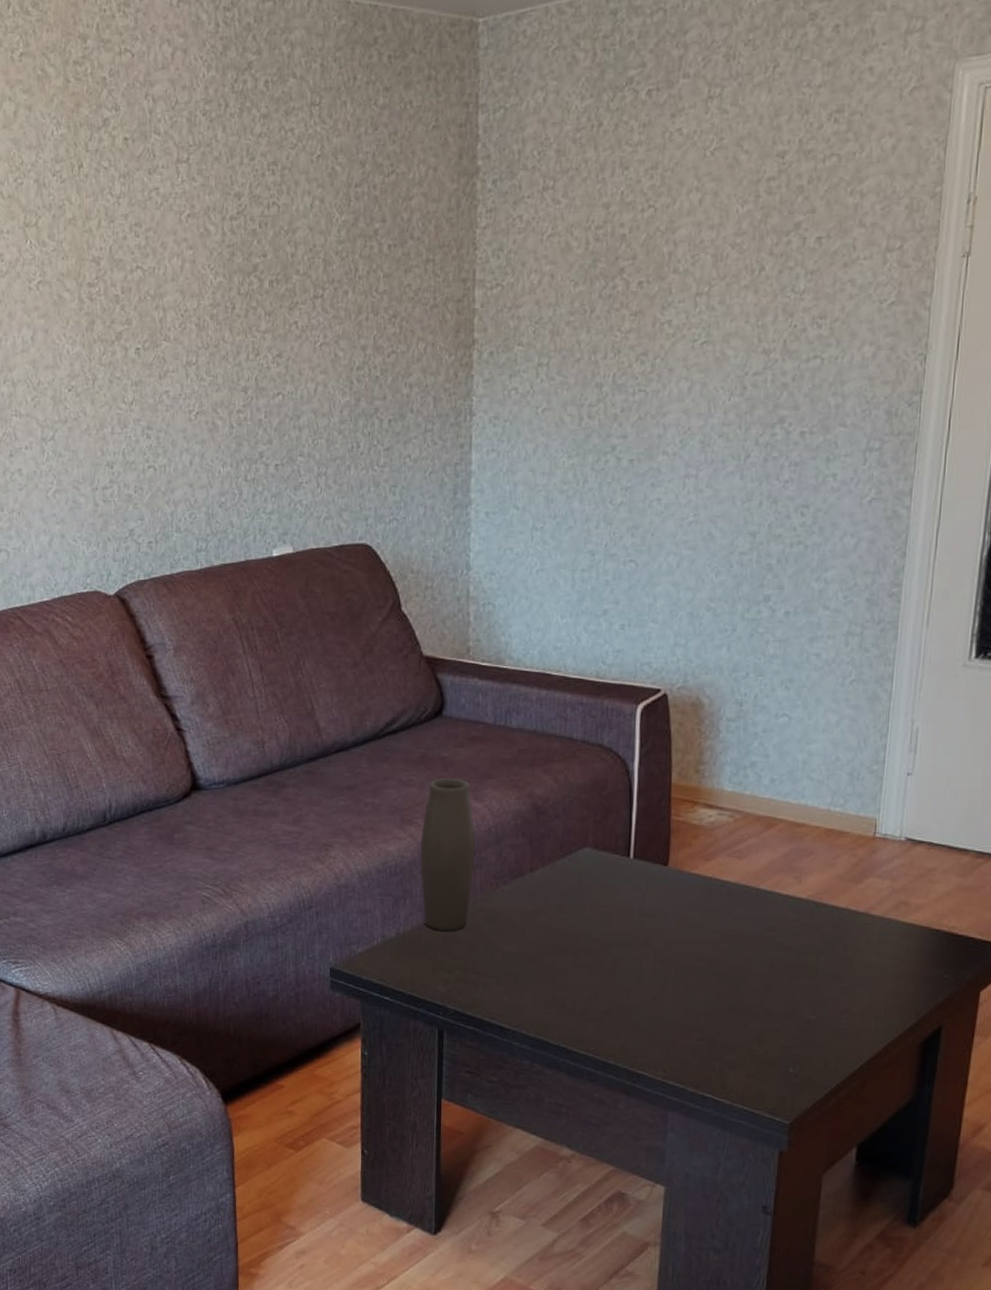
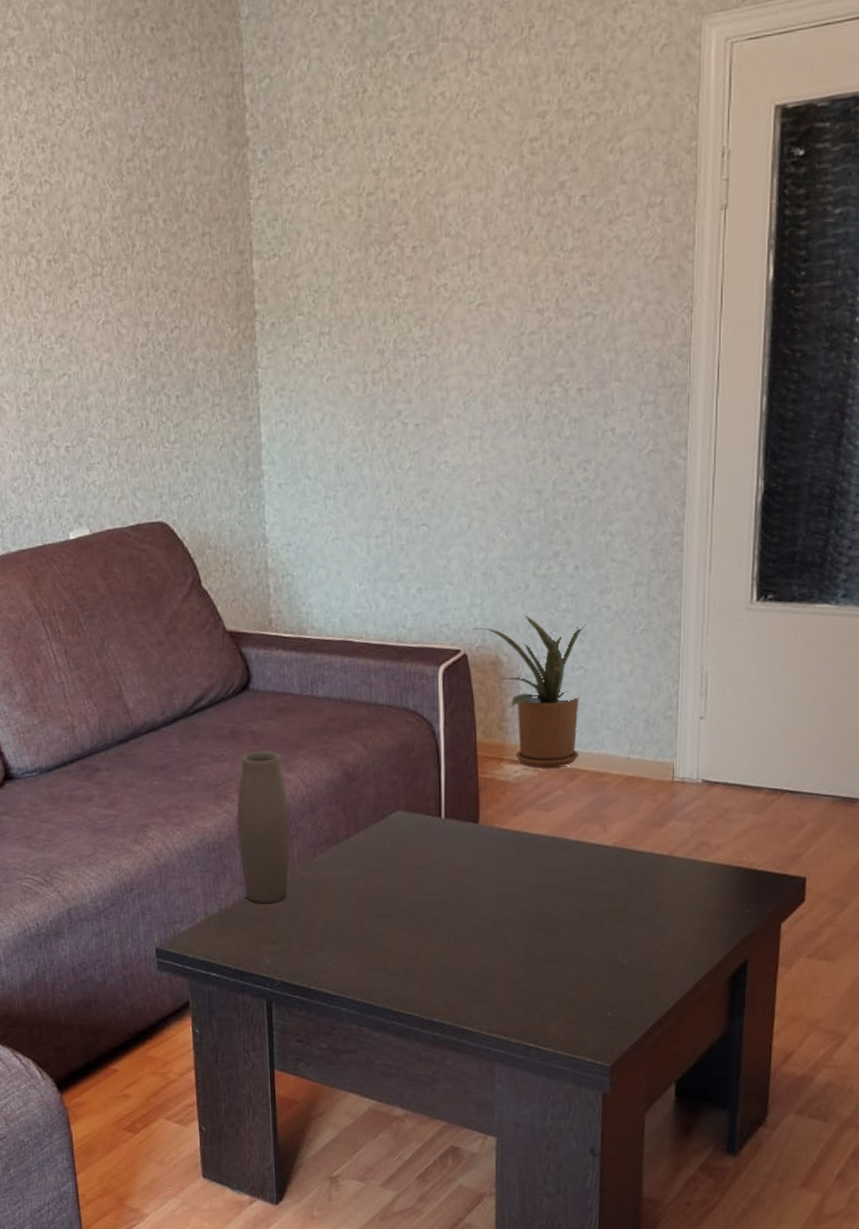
house plant: none [674,658,794,815] -> present [472,615,587,768]

